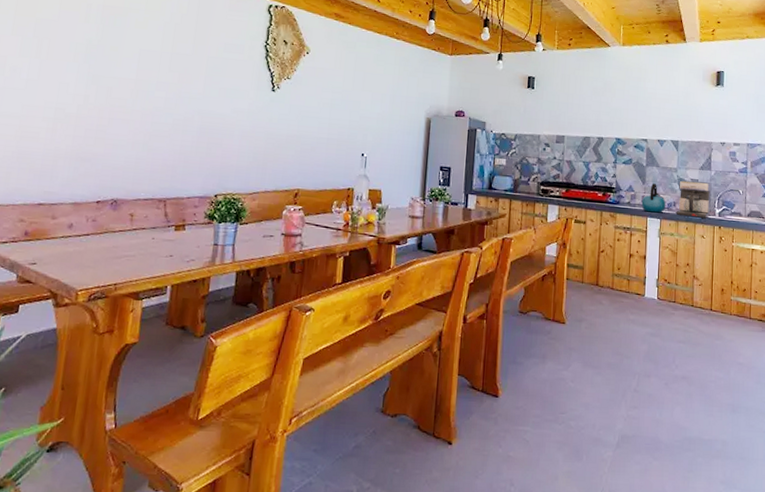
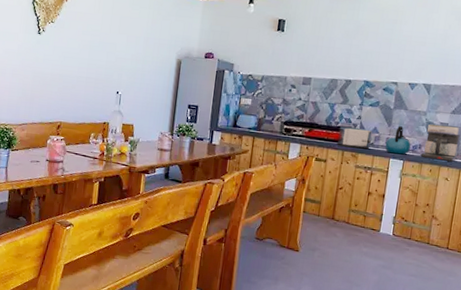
toaster: none [595,186,628,209] -> present [337,127,373,150]

